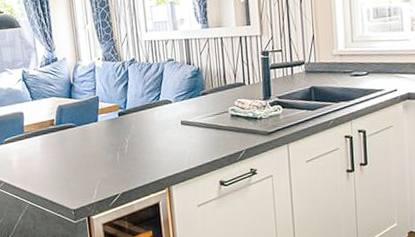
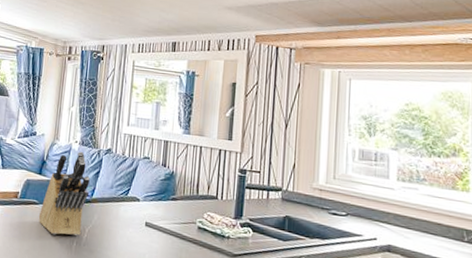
knife block: none [78,67,122,152] -> present [38,151,90,236]

